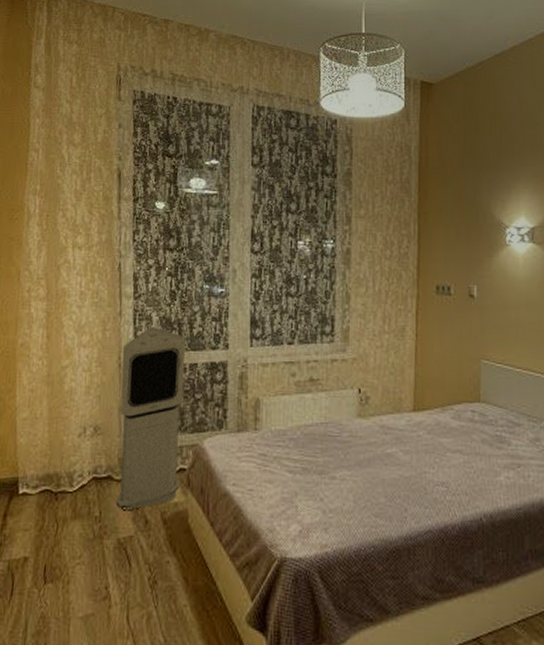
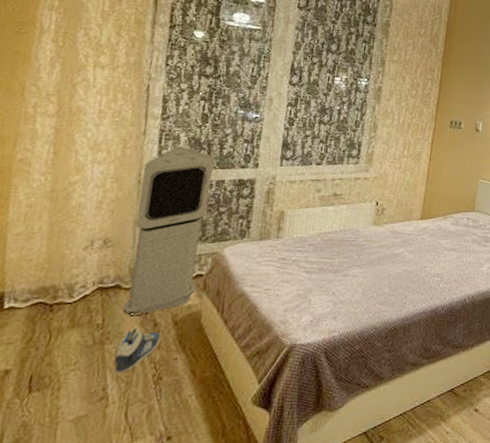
sneaker: none [113,522,152,572] -> present [114,327,161,373]

